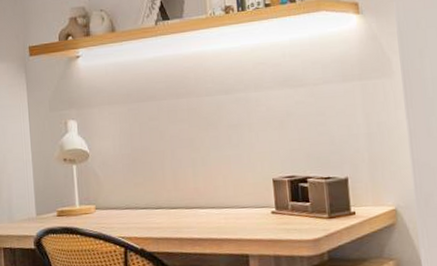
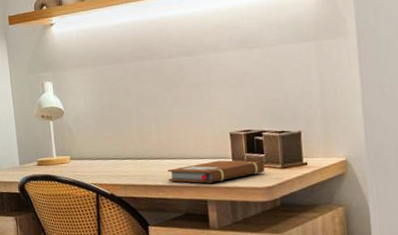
notebook: none [205,209,311,236] -> present [168,160,265,183]

